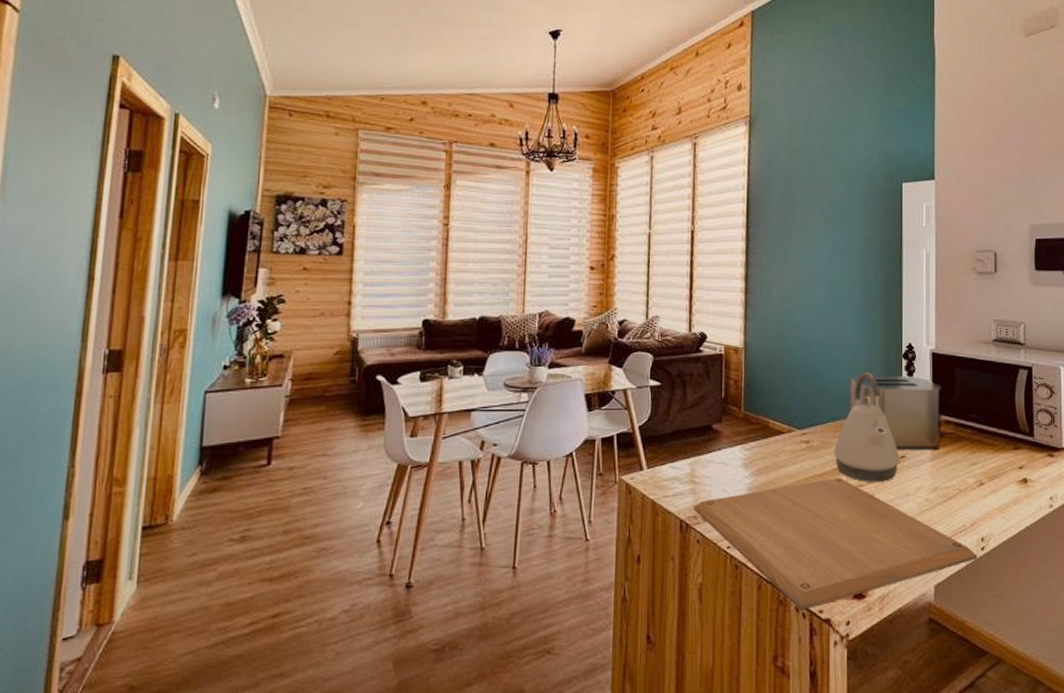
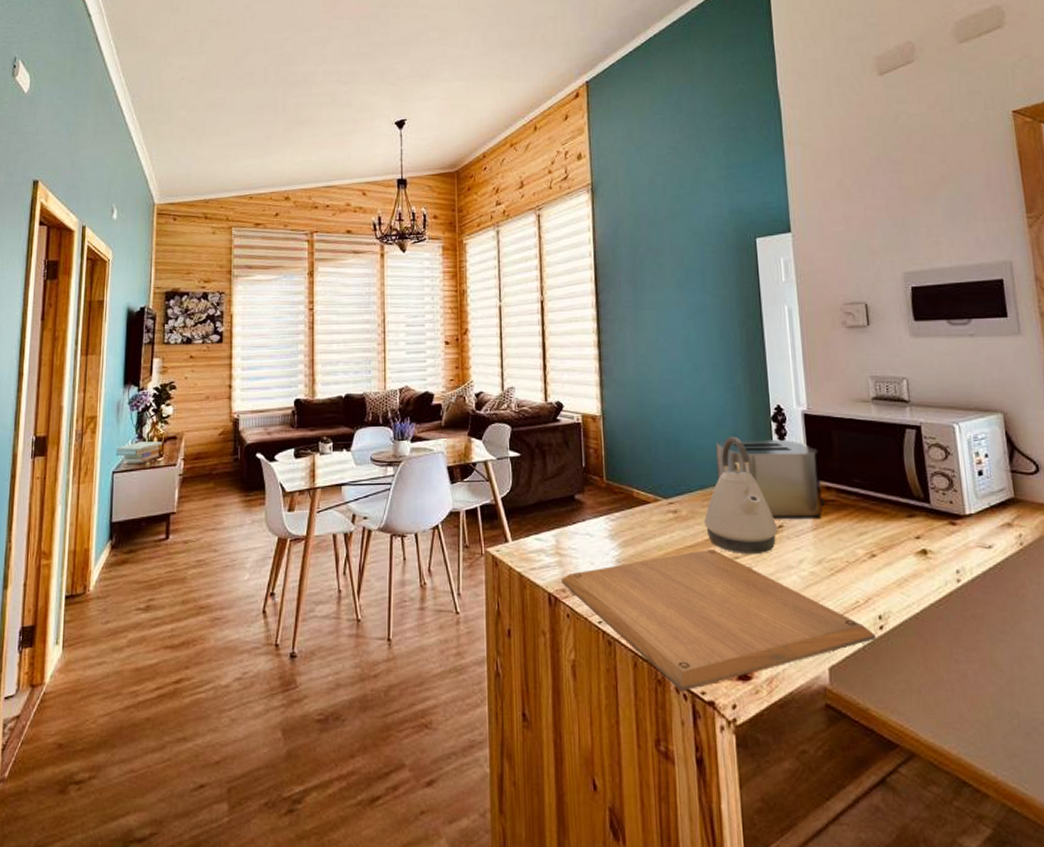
books: none [209,359,267,384] -> present [116,441,163,465]

